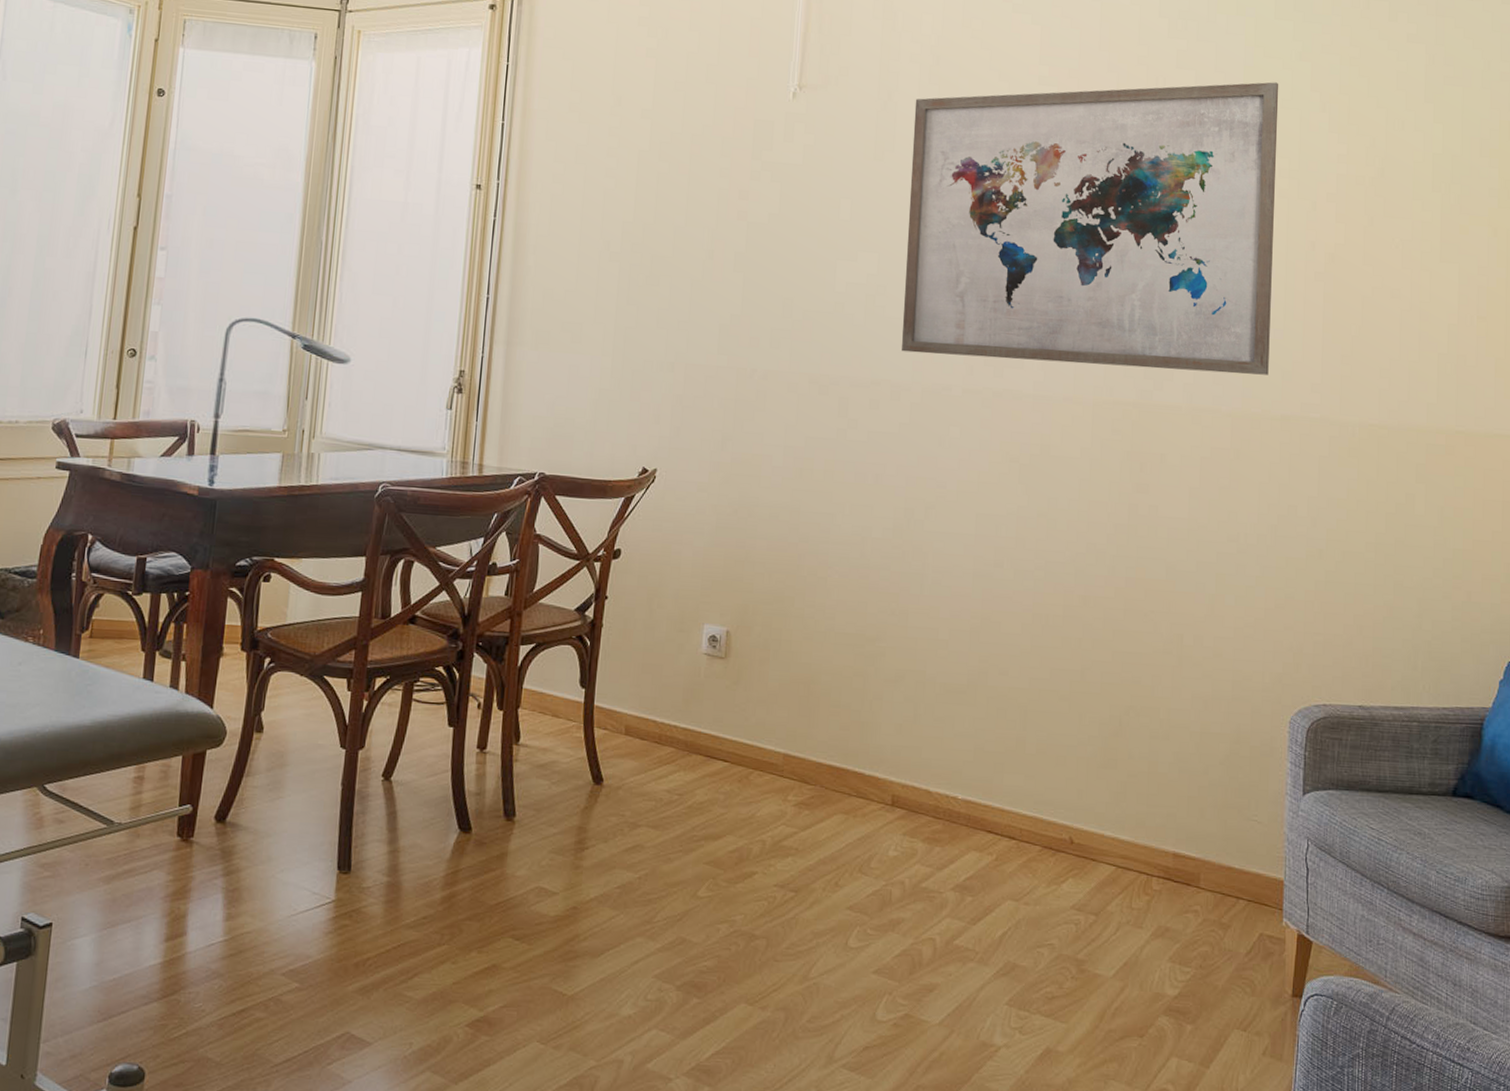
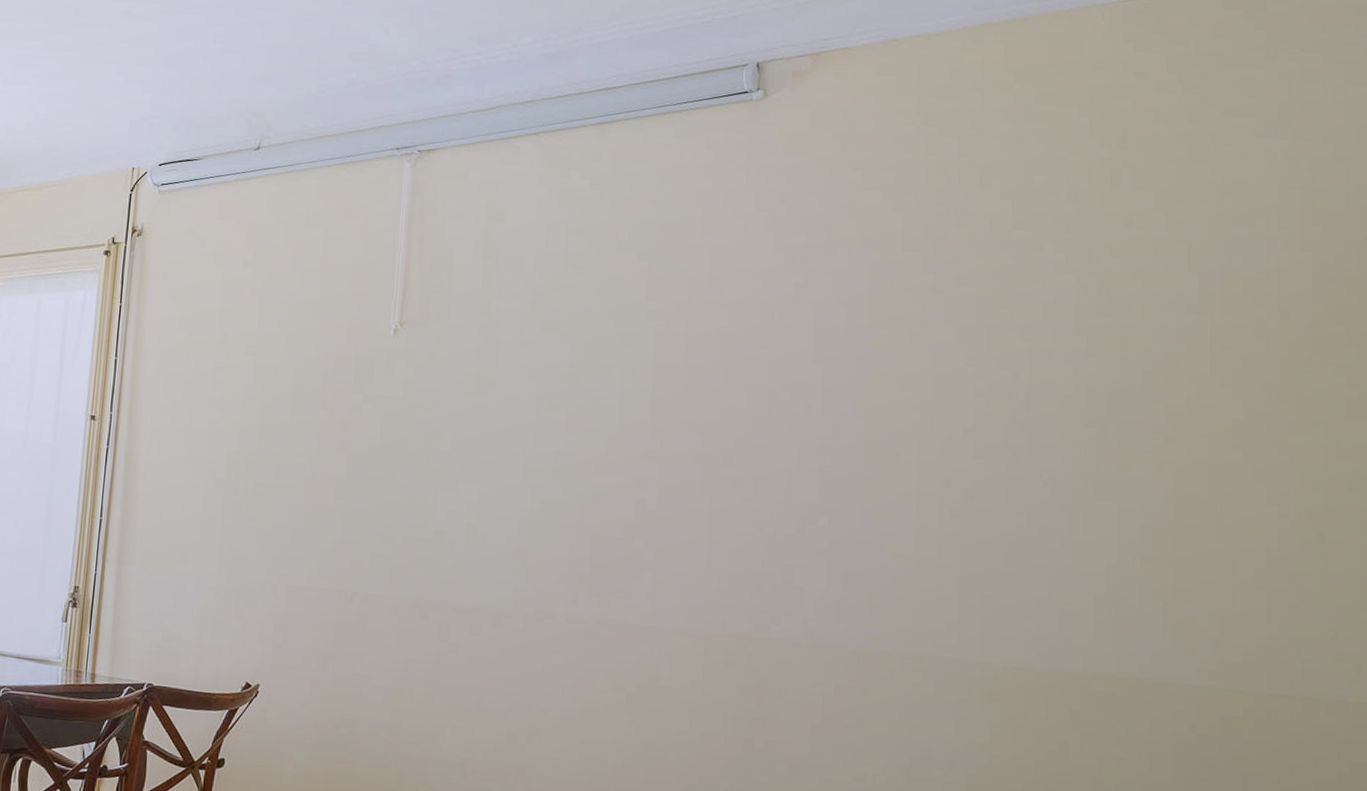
wall art: present [901,82,1279,375] -> none [502,314,908,613]

